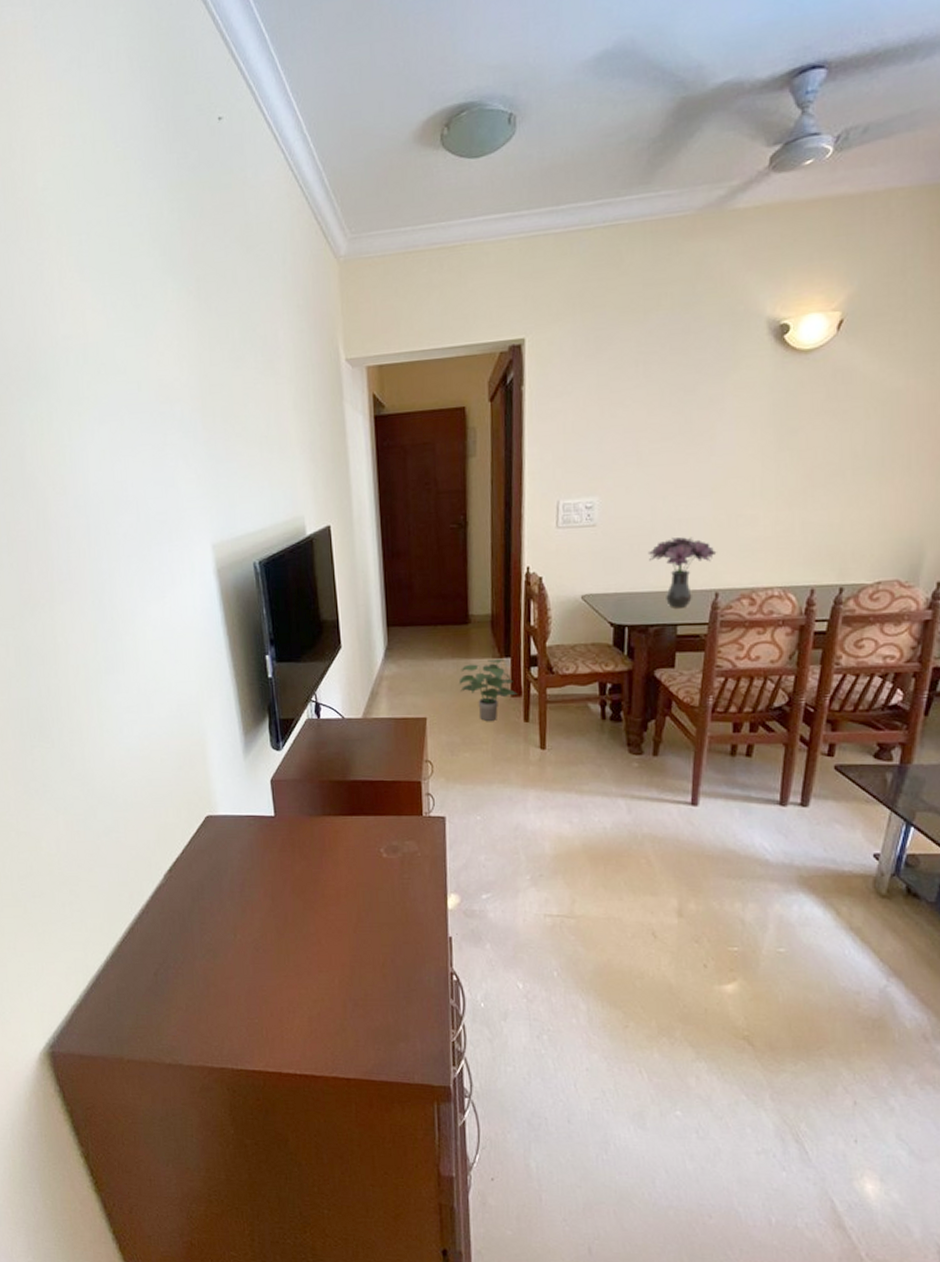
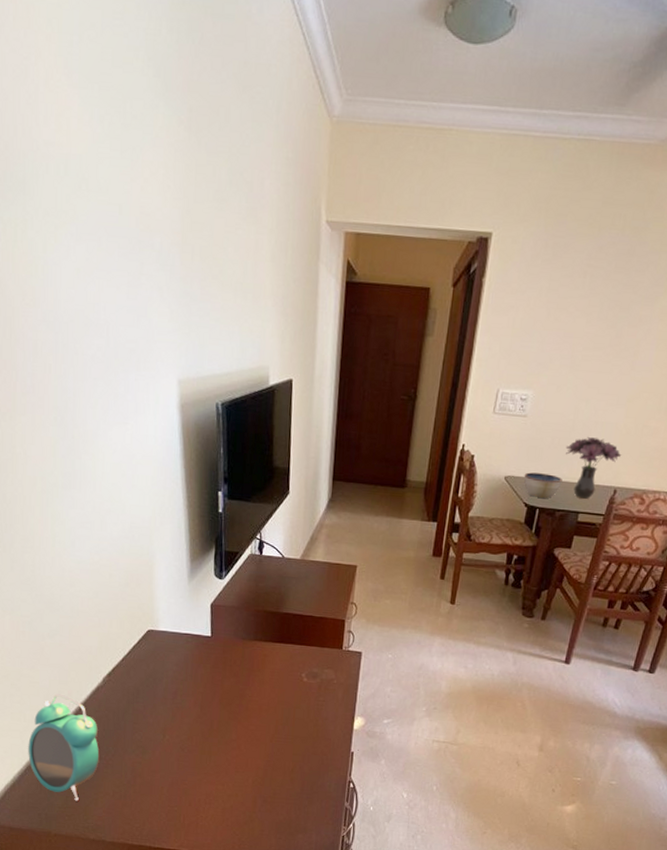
alarm clock: none [92,897,167,1021] -> present [28,693,99,802]
potted plant: present [458,658,518,721] -> none [389,521,438,575]
bowl: none [603,586,651,614] -> present [523,472,563,498]

